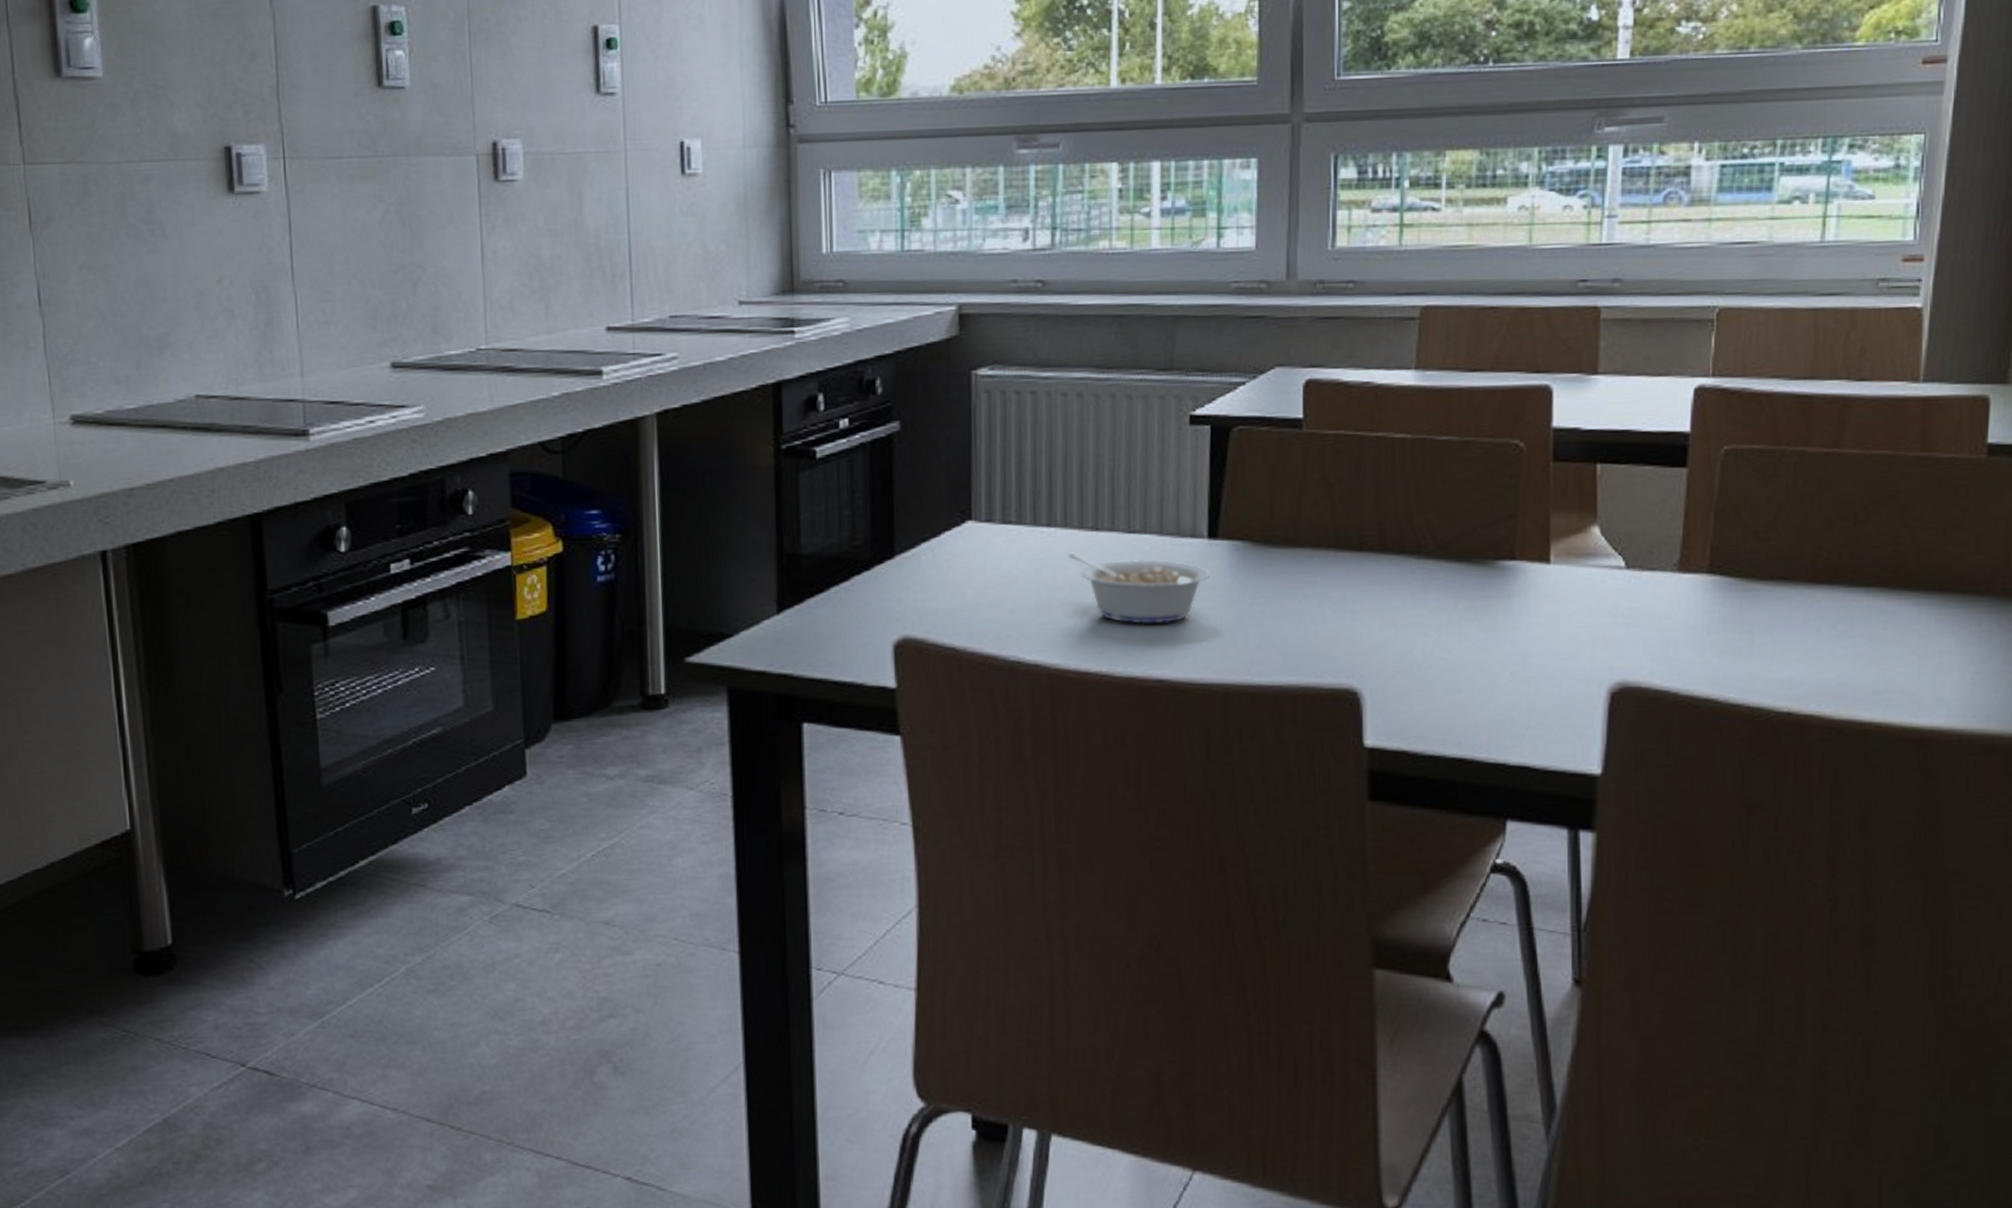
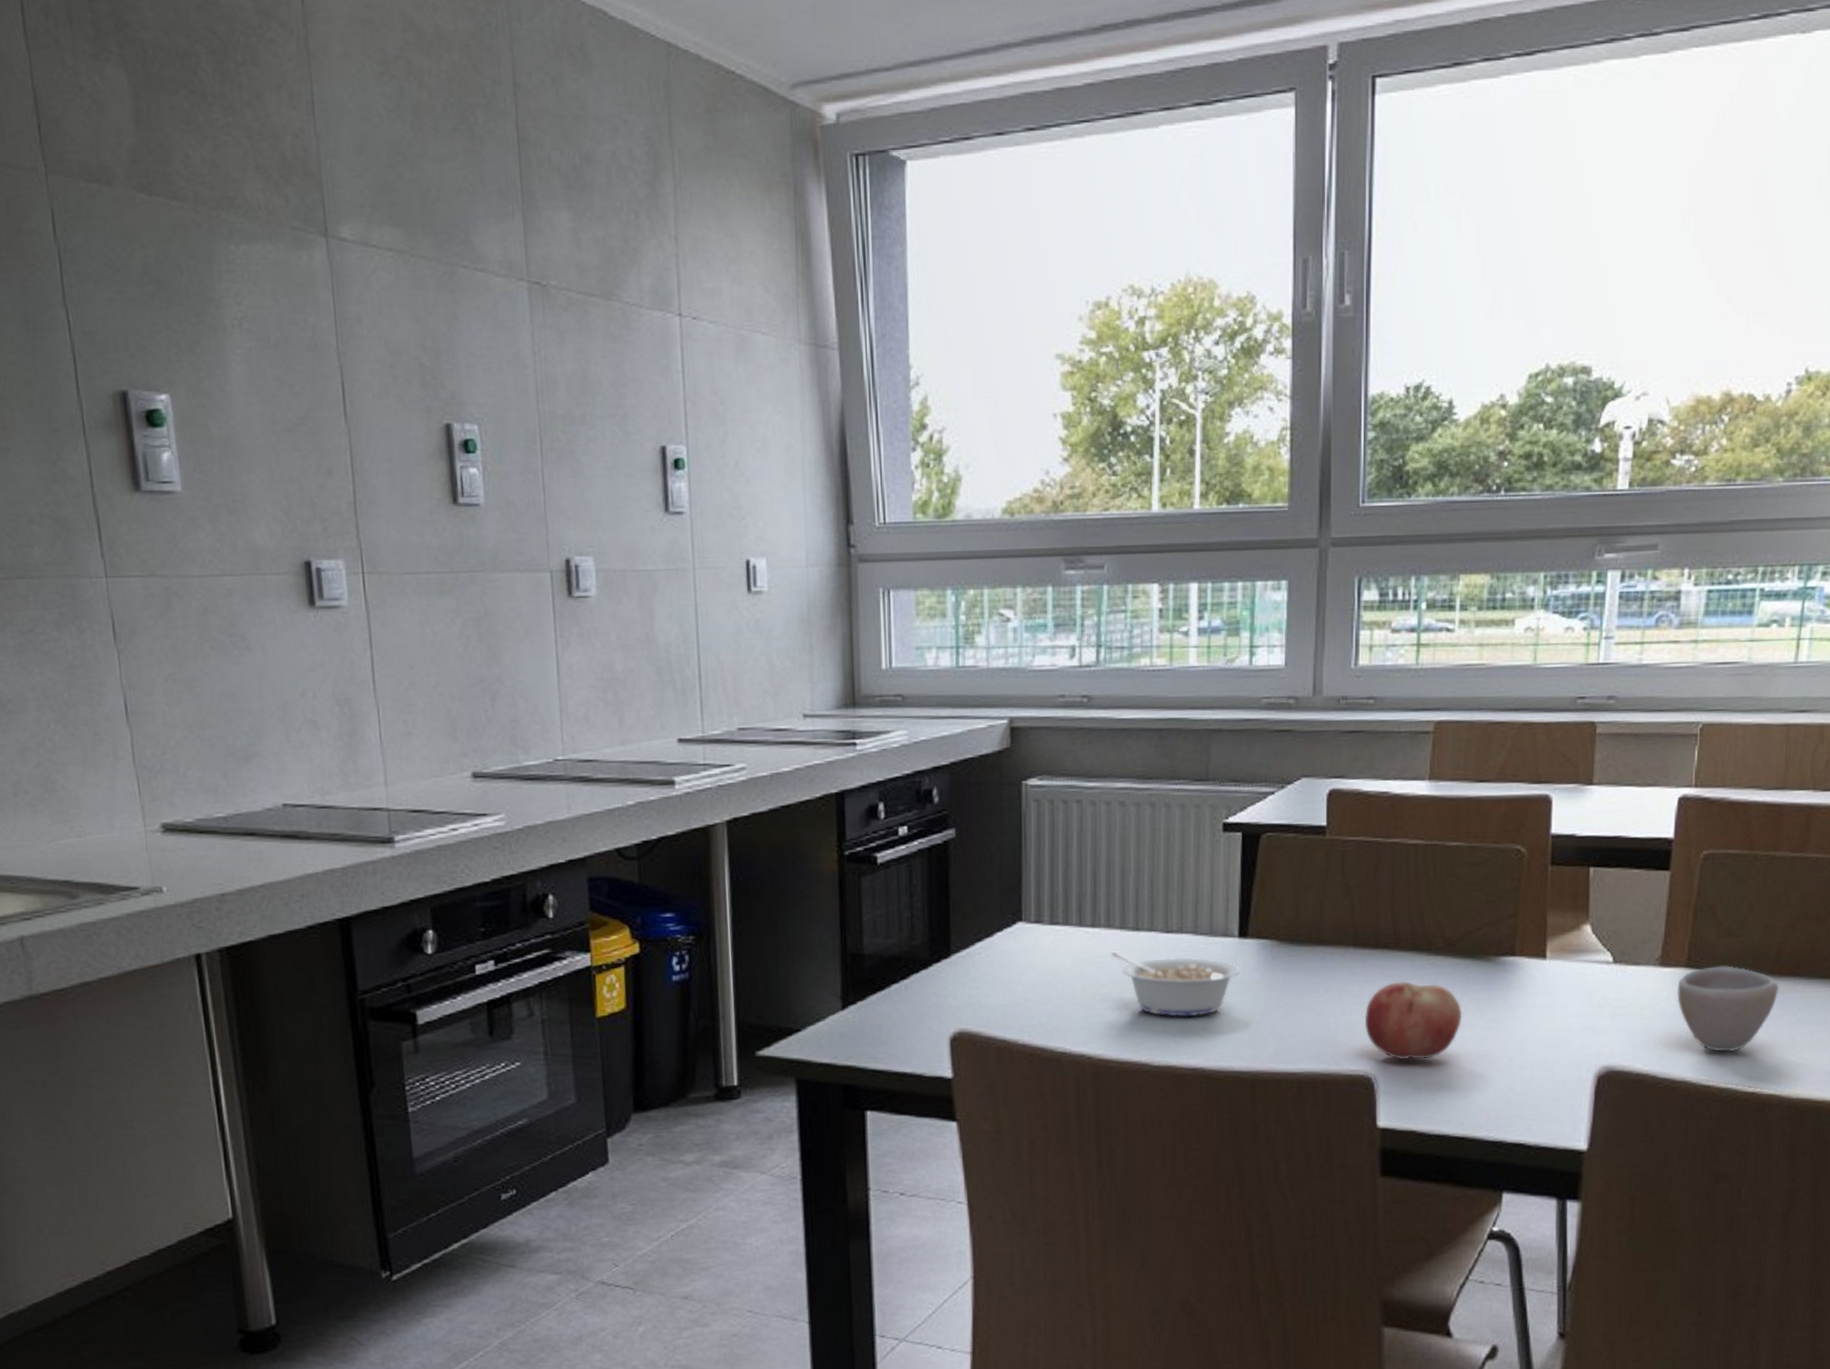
fruit: none [1348,587,1457,674] -> present [1364,981,1463,1061]
cup: none [1699,572,1815,667] -> present [1677,966,1779,1052]

